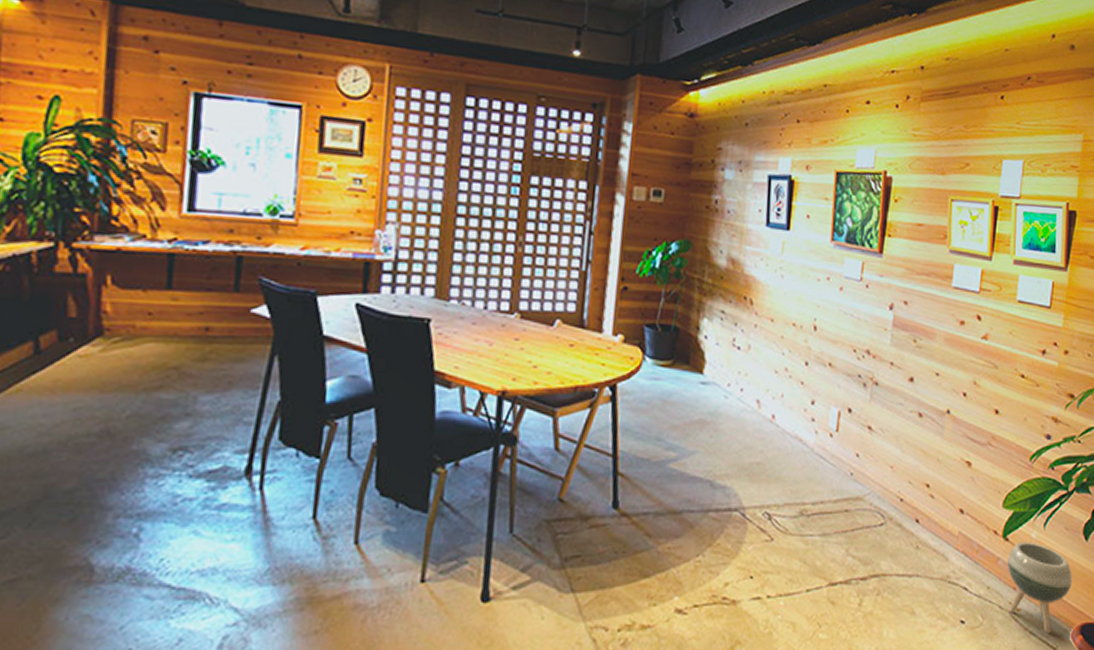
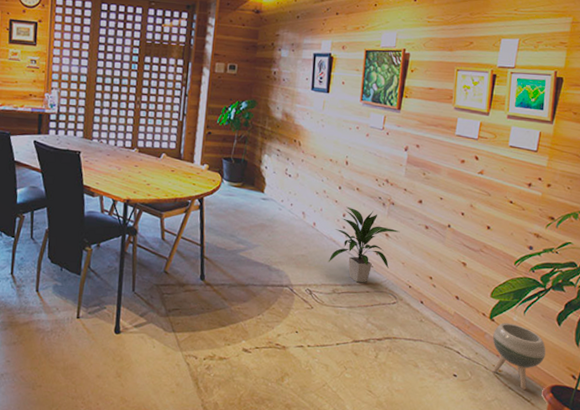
indoor plant: none [792,390,887,498] -> present [328,206,400,283]

